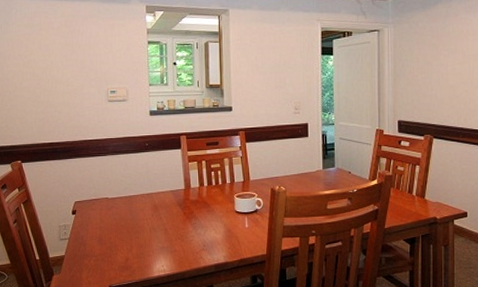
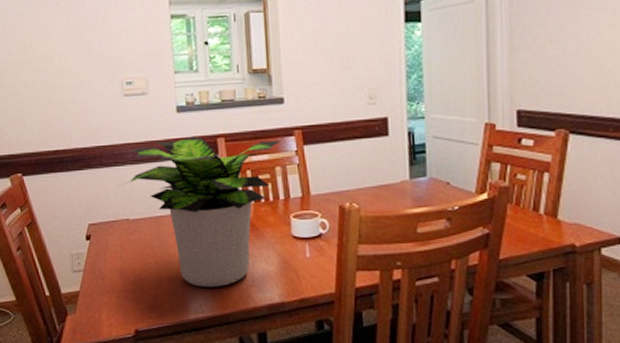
potted plant: none [107,134,230,251] -> present [126,136,282,287]

